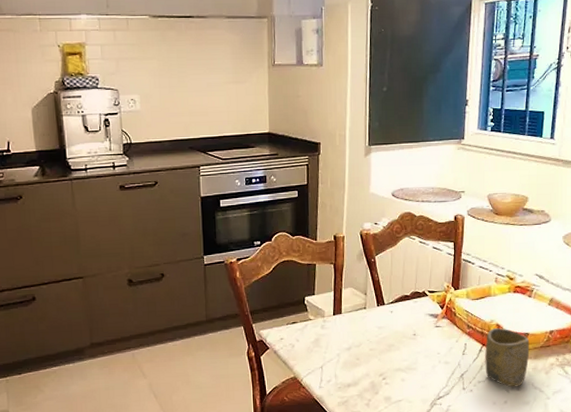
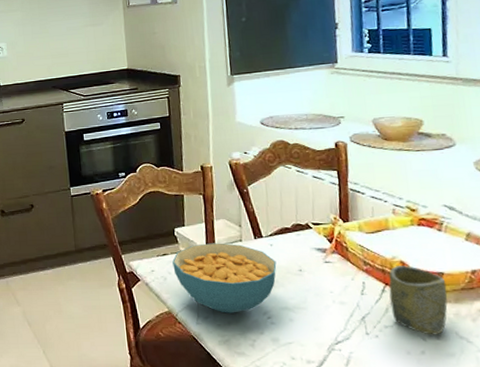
cereal bowl: none [301,310,395,377] -> present [172,243,277,313]

